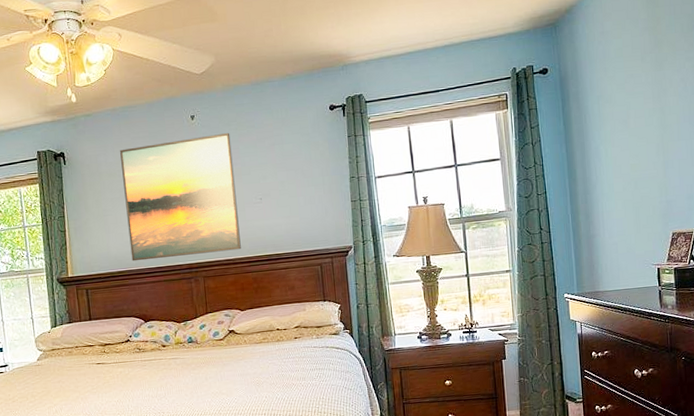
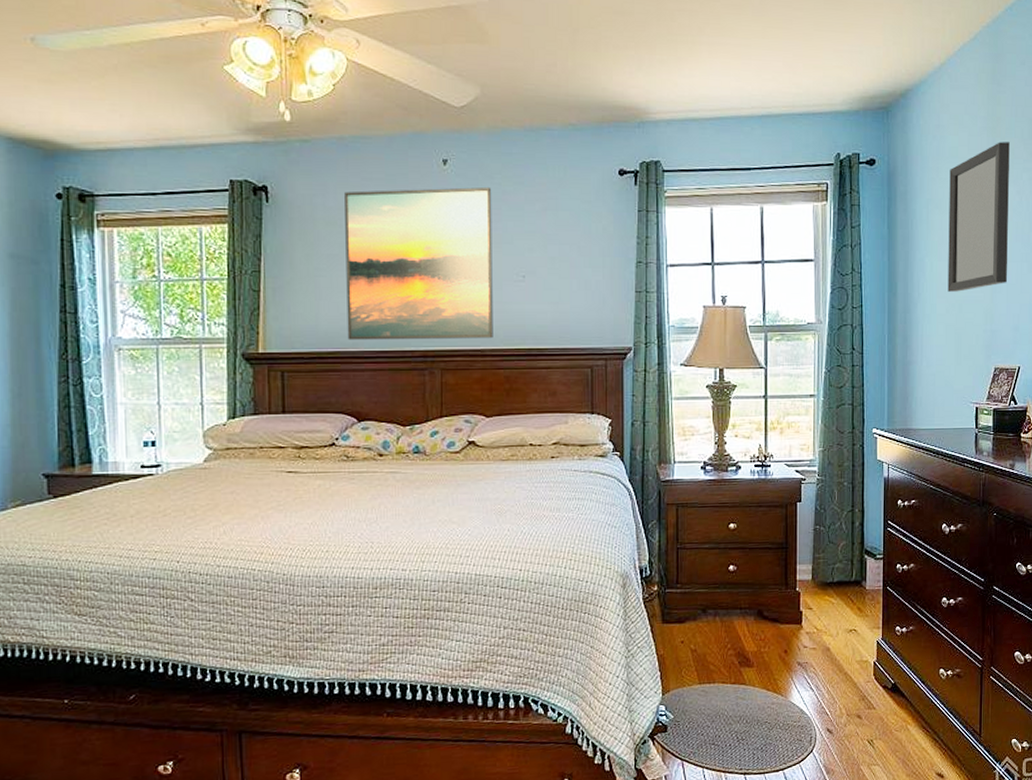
home mirror: none [616,37,678,172] -> present [947,142,1010,292]

